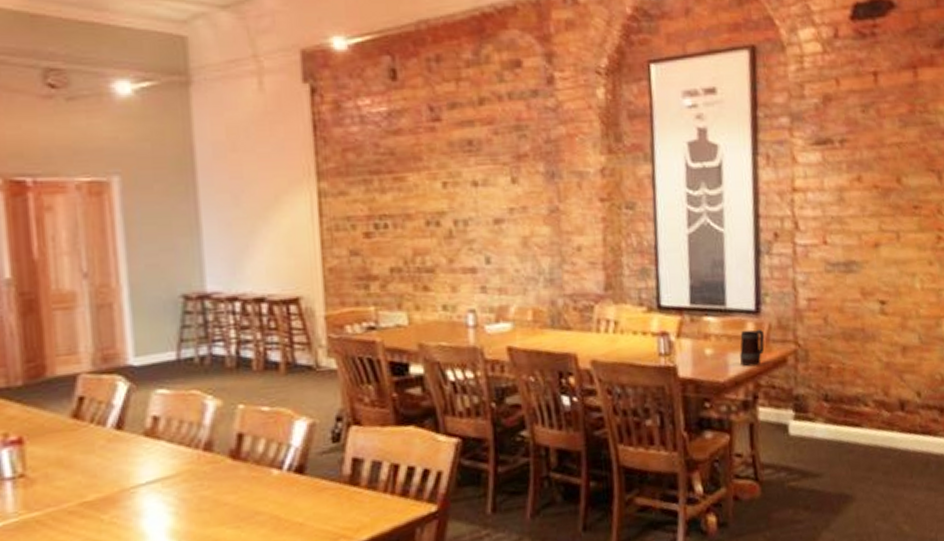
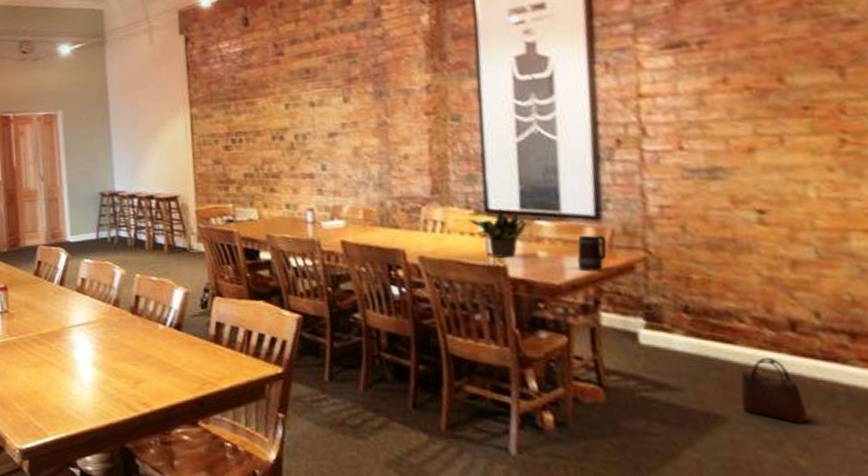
potted plant: none [641,305,695,358] -> present [468,209,526,258]
handbag: none [865,436,911,494] -> present [740,357,808,423]

